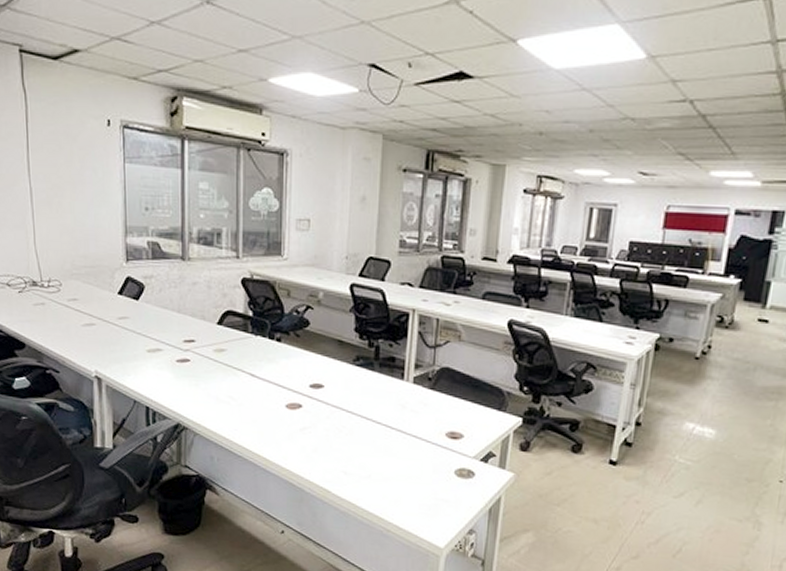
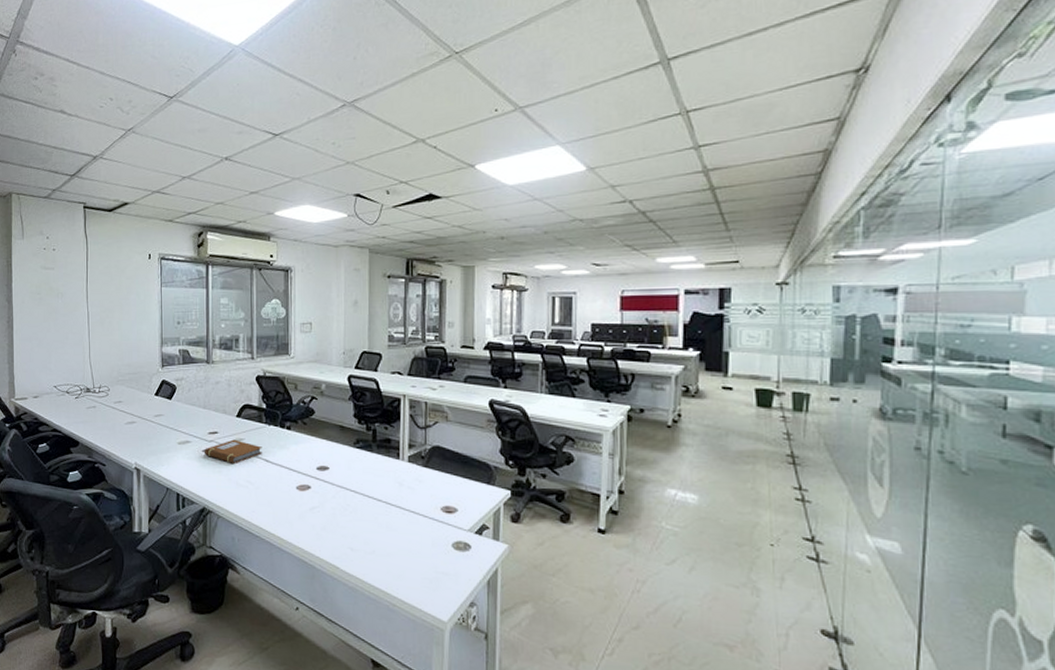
notebook: none [179,349,247,378] -> present [205,439,262,465]

